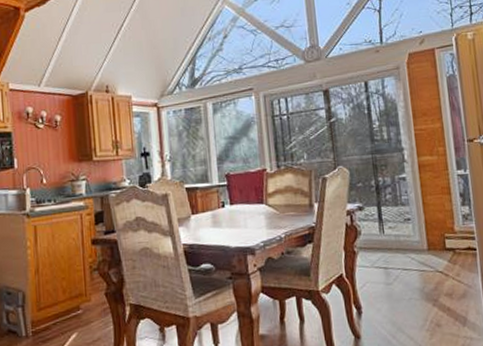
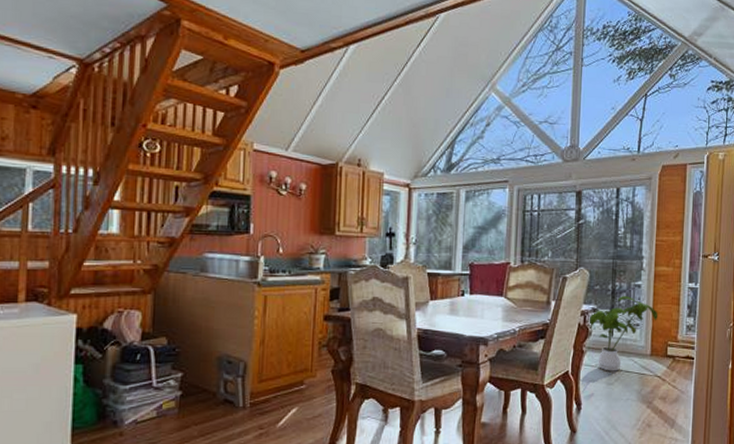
house plant: none [355,190,430,271] -> present [587,296,658,371]

